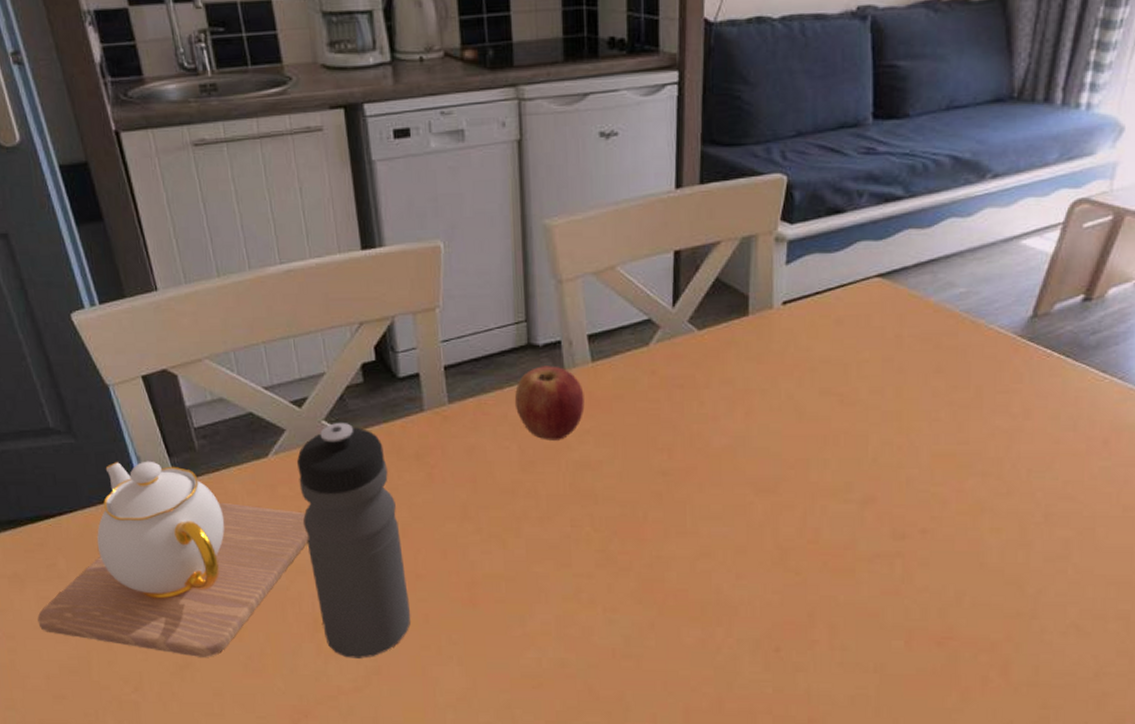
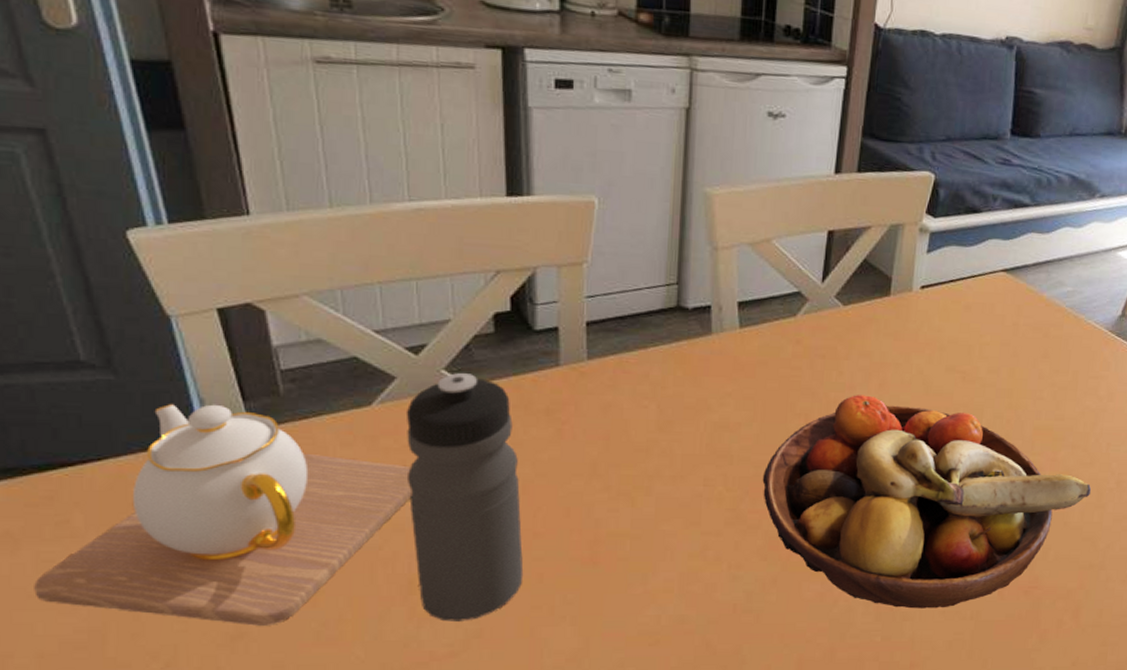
apple: present [514,366,585,440] -> none [657,328,729,402]
fruit bowl: none [629,425,1011,659] -> present [762,395,1091,609]

